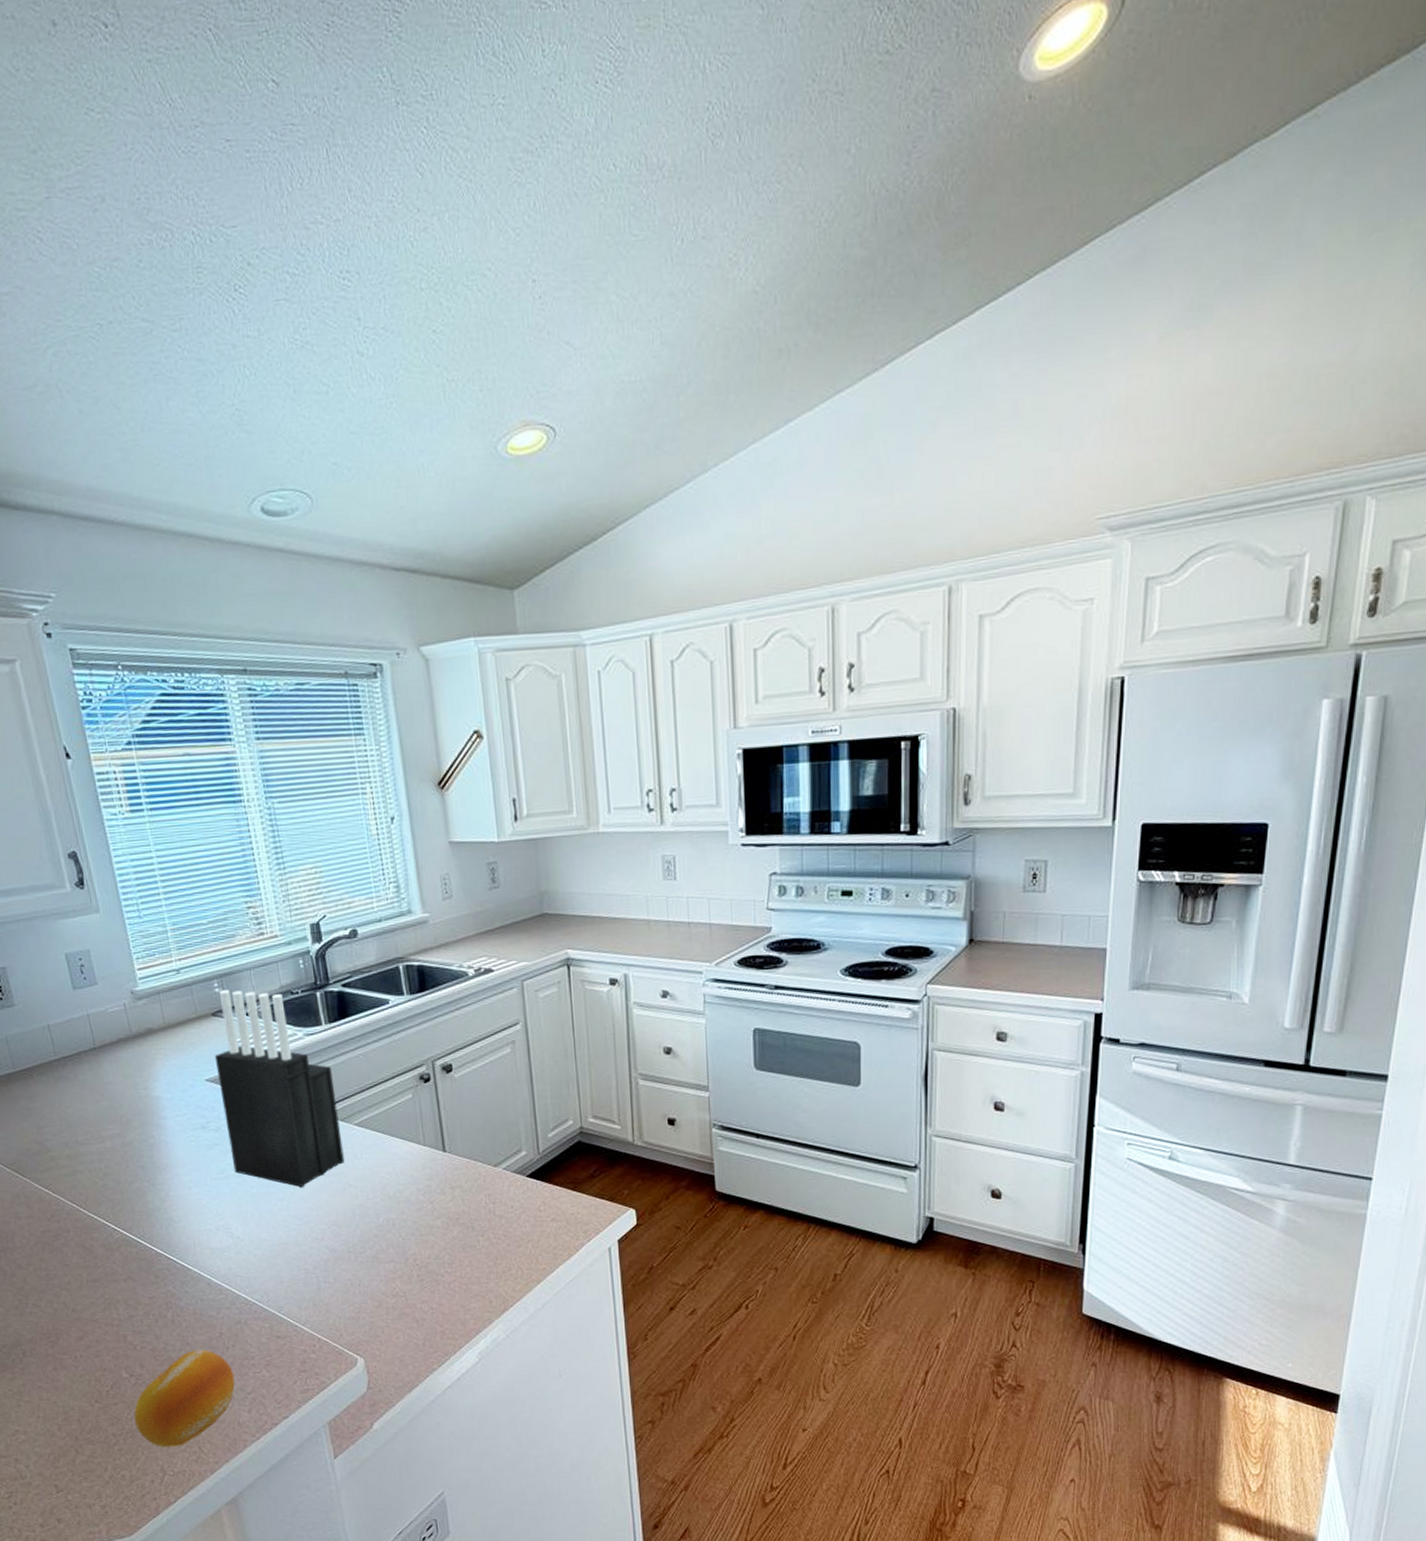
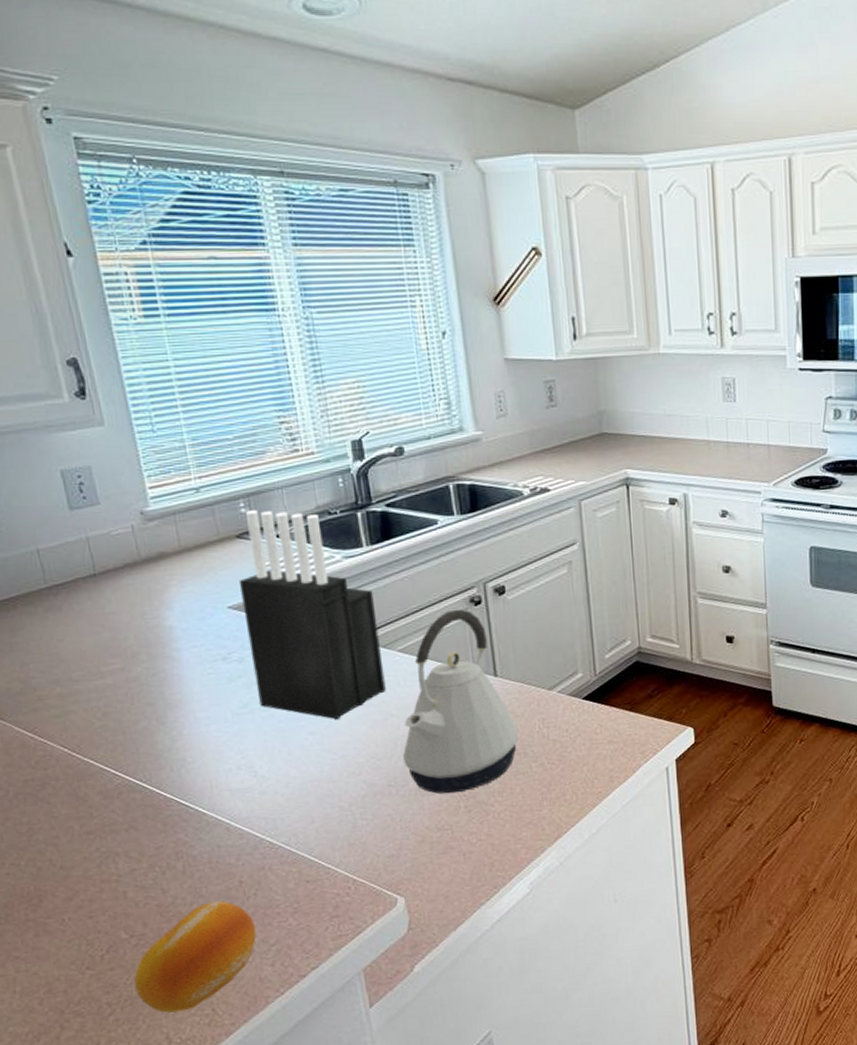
kettle: none [361,1086,467,1263] -> present [403,609,519,794]

